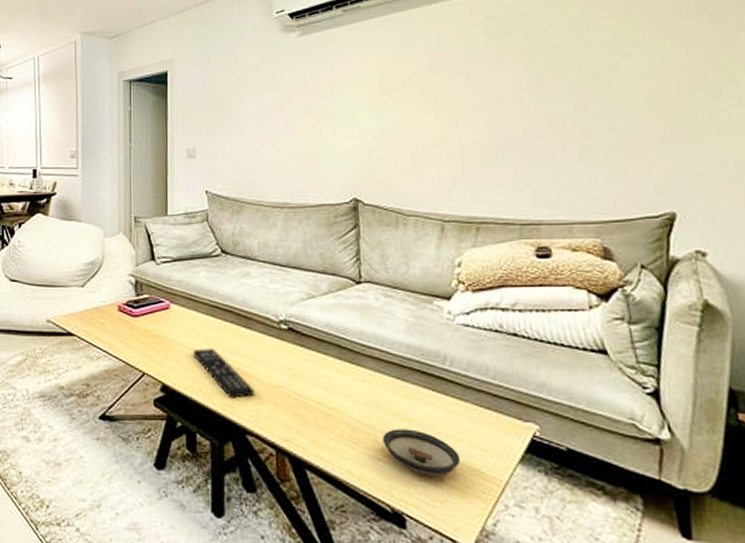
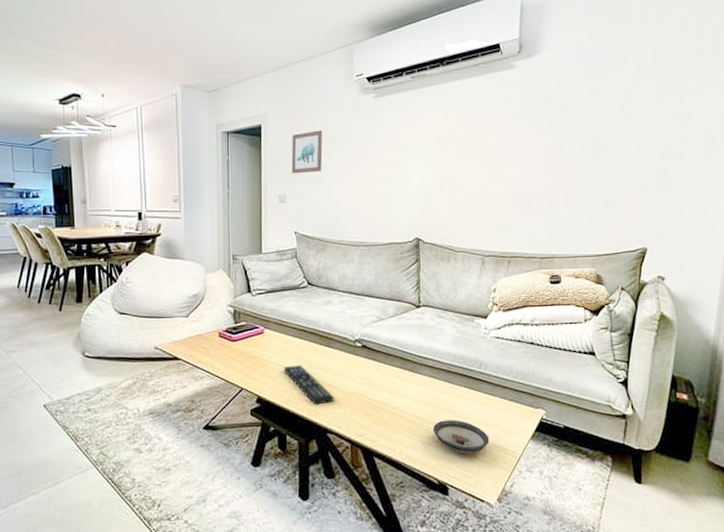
wall art: none [201,75,238,125] -> present [291,130,323,174]

